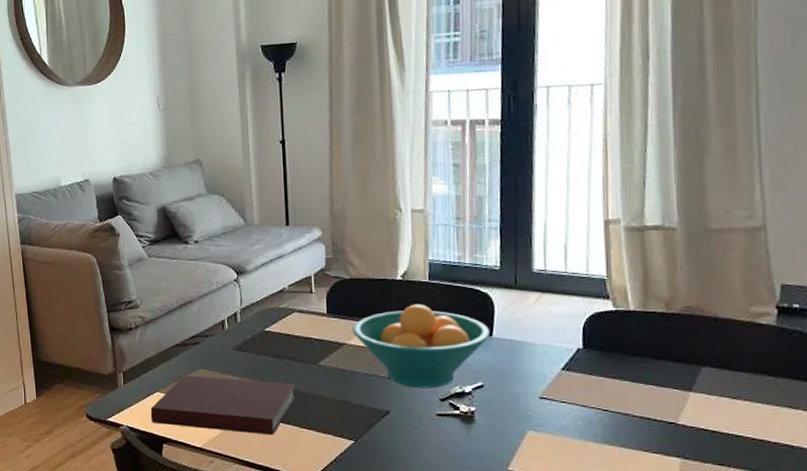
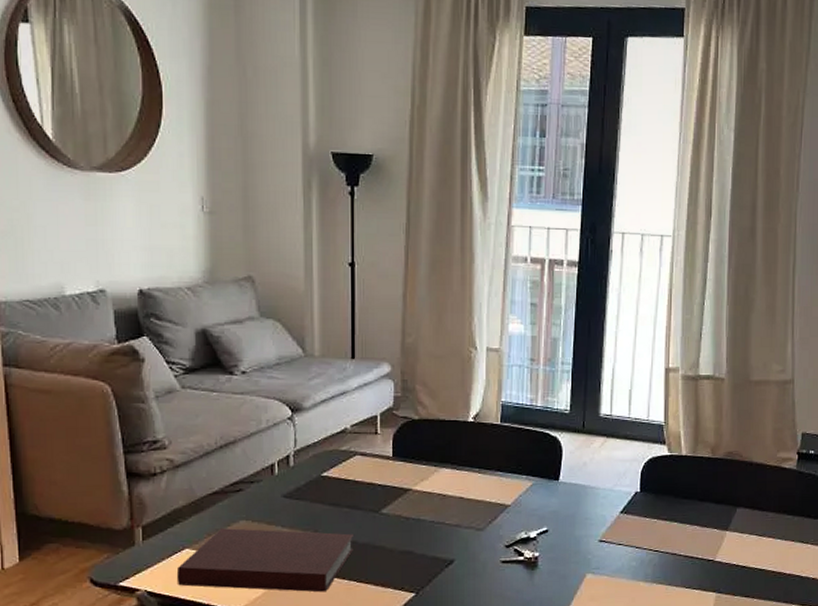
fruit bowl: present [352,304,491,388] -> none [419,447,557,535]

